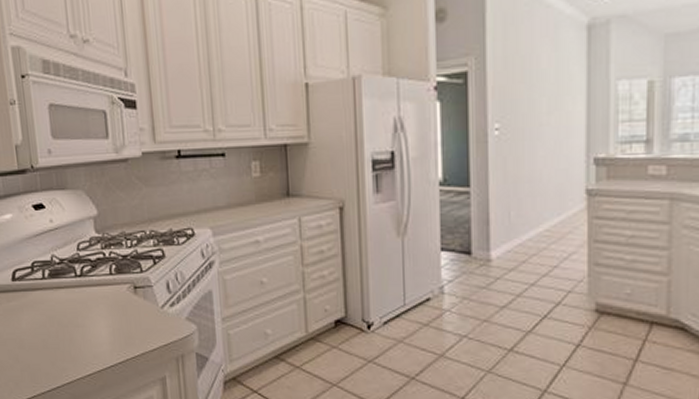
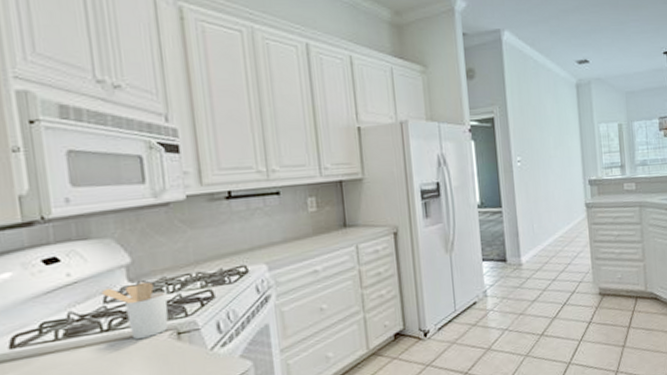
utensil holder: none [75,235,127,287] -> present [101,282,169,339]

